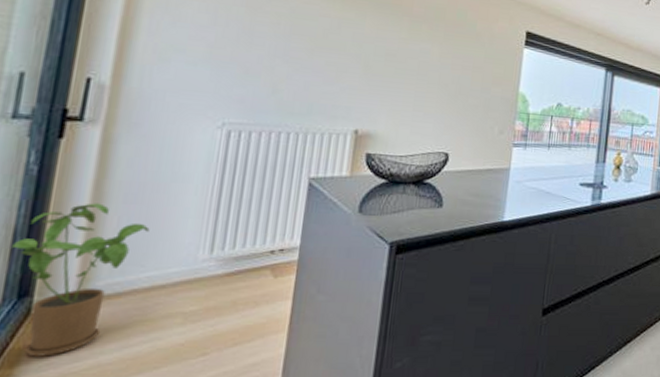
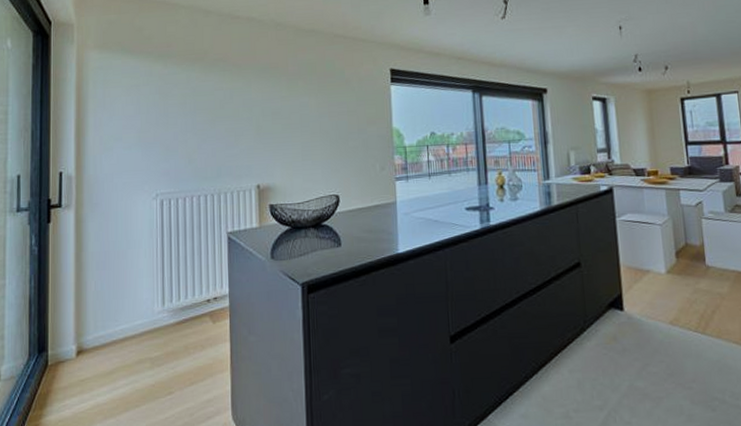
house plant: present [12,203,150,357] -> none [30,272,117,400]

